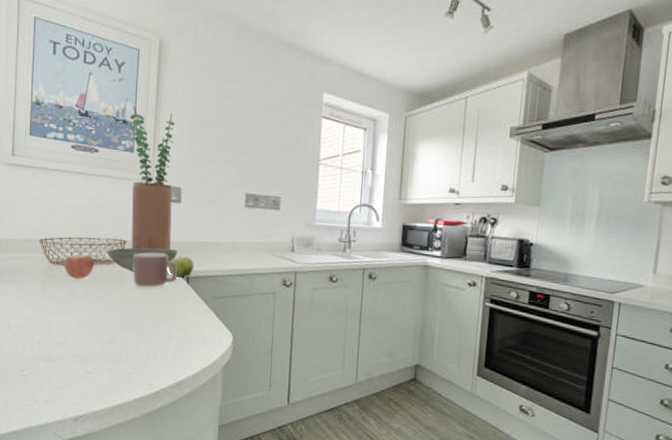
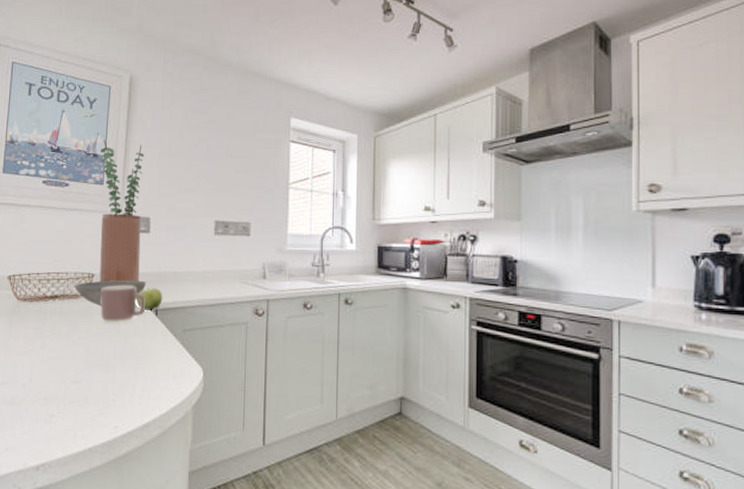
fruit: present [64,249,95,280] -> none [31,284,62,316]

